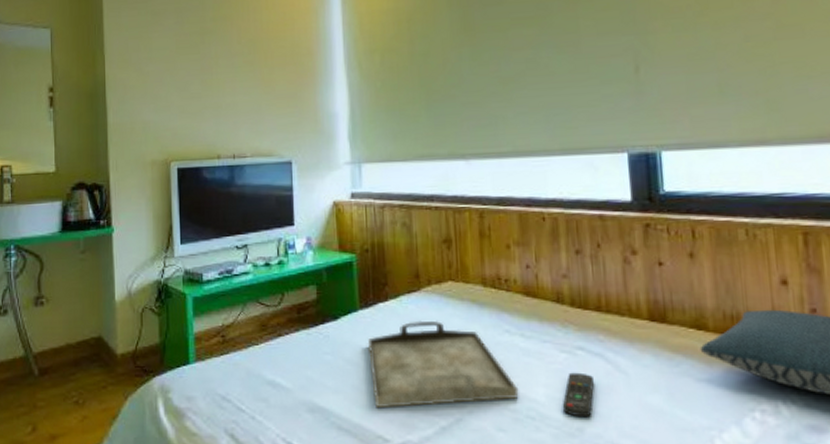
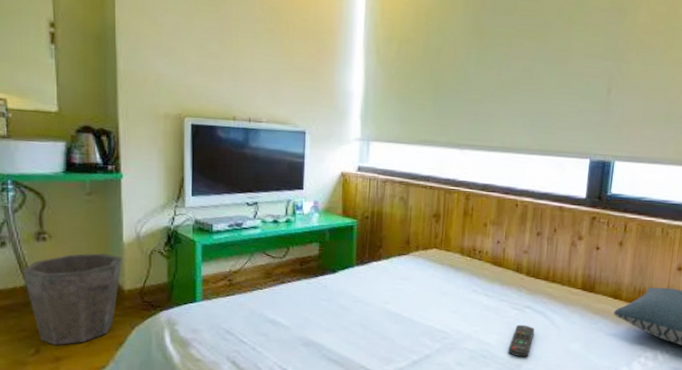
waste bin: none [21,315,115,422] -> present [22,253,122,346]
serving tray: present [367,320,519,409] -> none [359,278,477,345]

